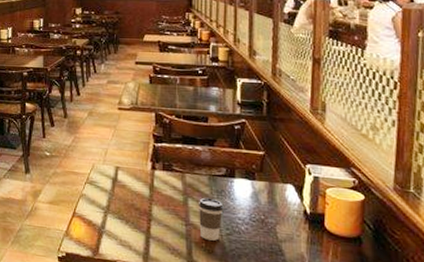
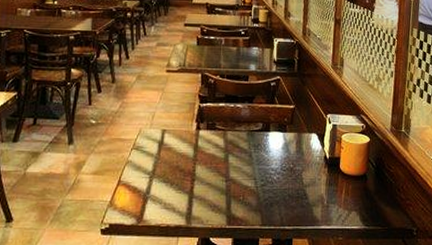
coffee cup: present [199,197,224,241] -> none [238,152,259,193]

